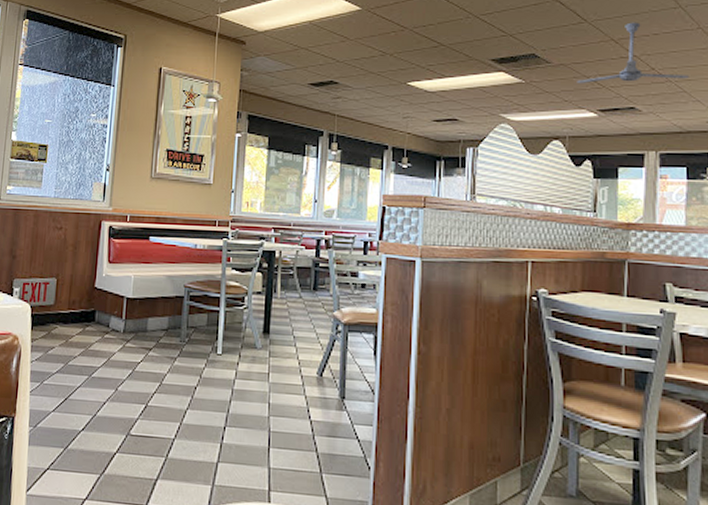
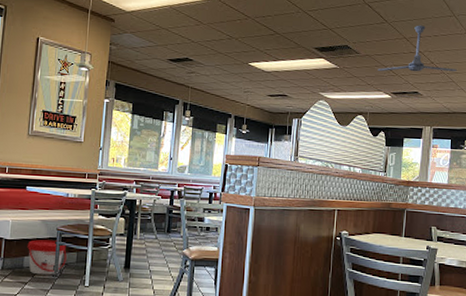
bucket: none [151,298,196,341] -> present [27,239,67,275]

